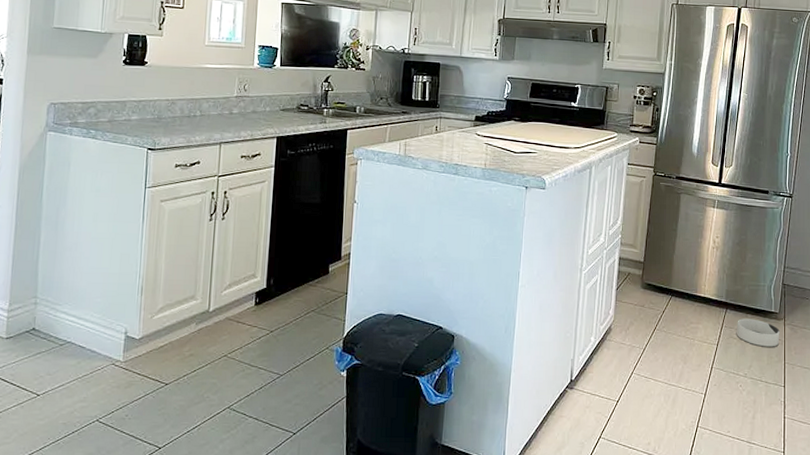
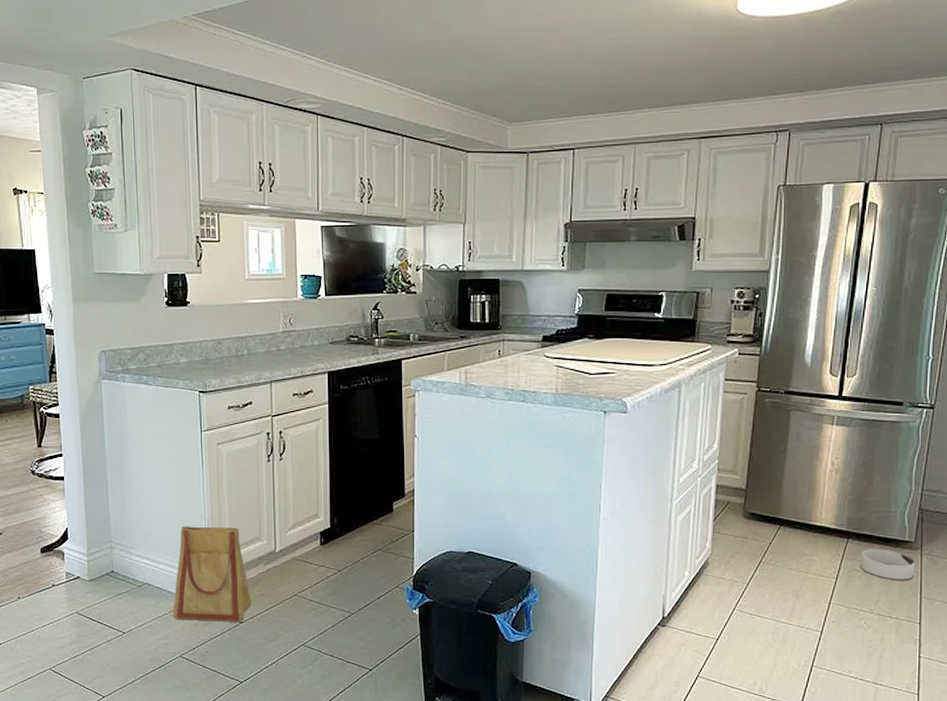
shopping bag: none [93,283,179,384] -> present [172,526,251,622]

